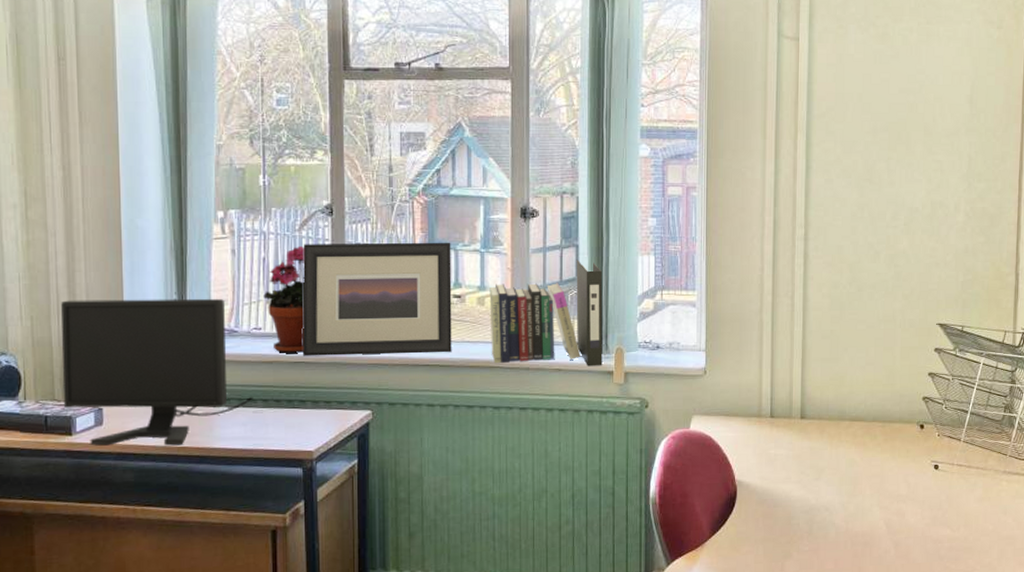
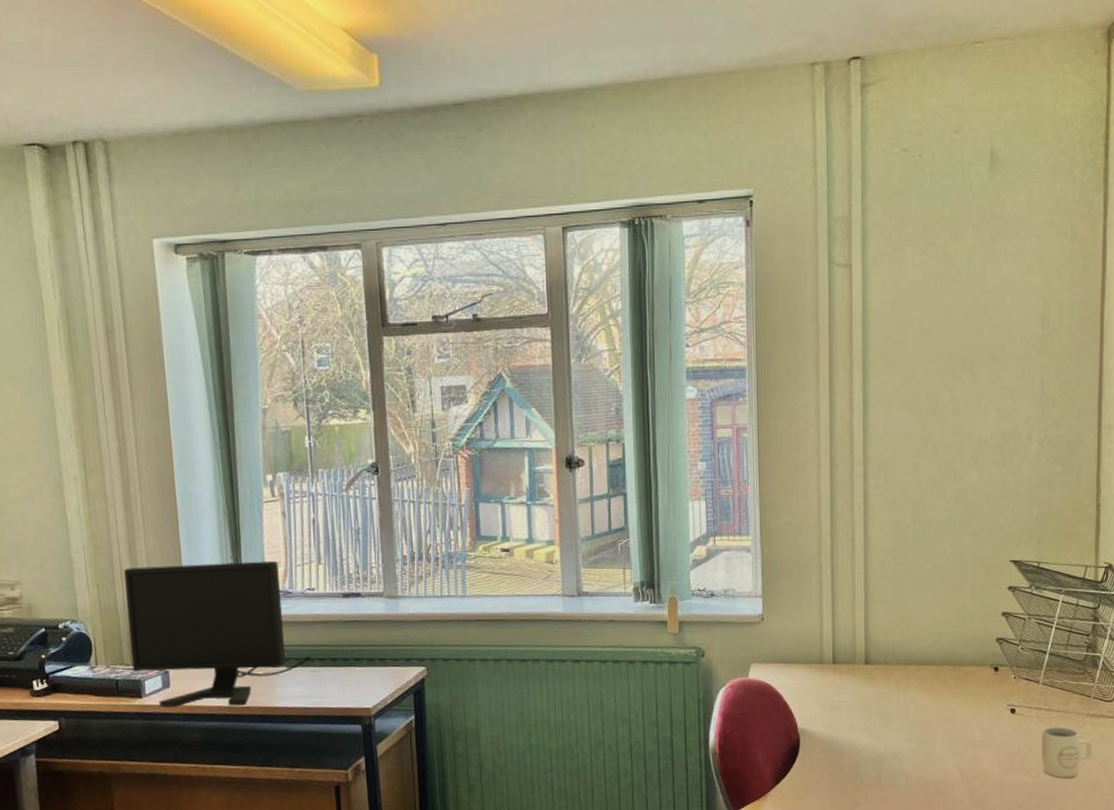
potted plant: present [263,245,305,353] -> none [315,505,358,613]
picture frame: present [302,242,452,356] -> none [351,495,503,615]
books: present [489,282,581,364] -> none [537,532,633,617]
binder: present [576,259,603,366] -> none [624,508,656,617]
mug: none [961,483,1008,533] -> present [1041,726,1093,778]

